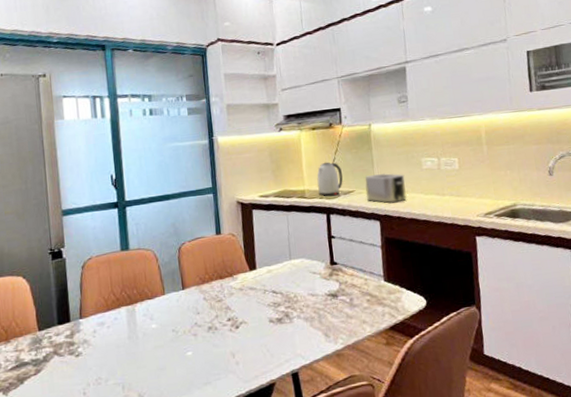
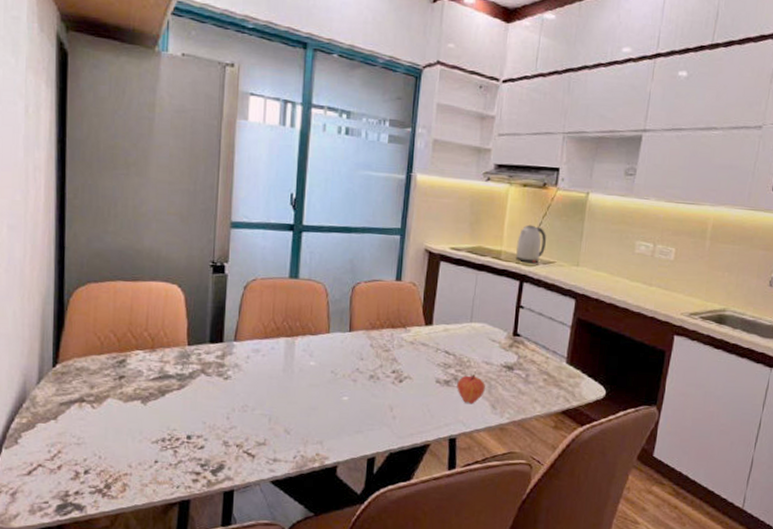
fruit: none [289,307,316,337] -> present [457,373,485,404]
toaster: present [365,173,407,204] -> none [566,248,613,284]

